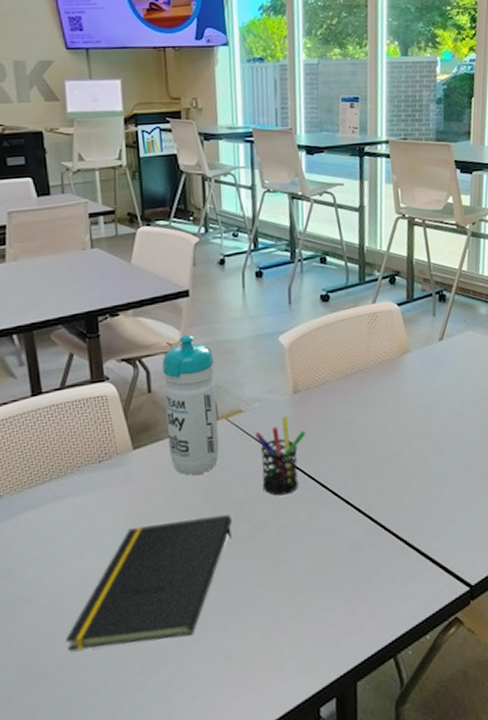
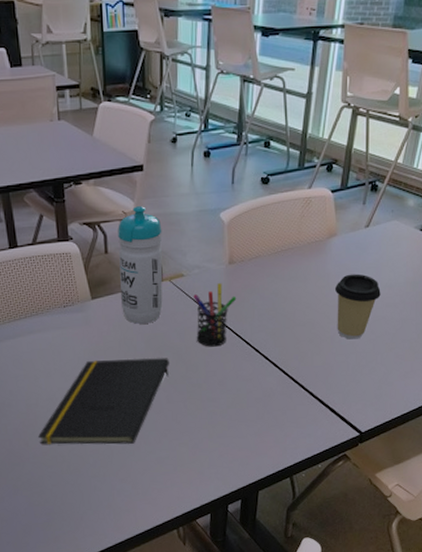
coffee cup: none [415,392,468,470] -> present [334,273,381,340]

